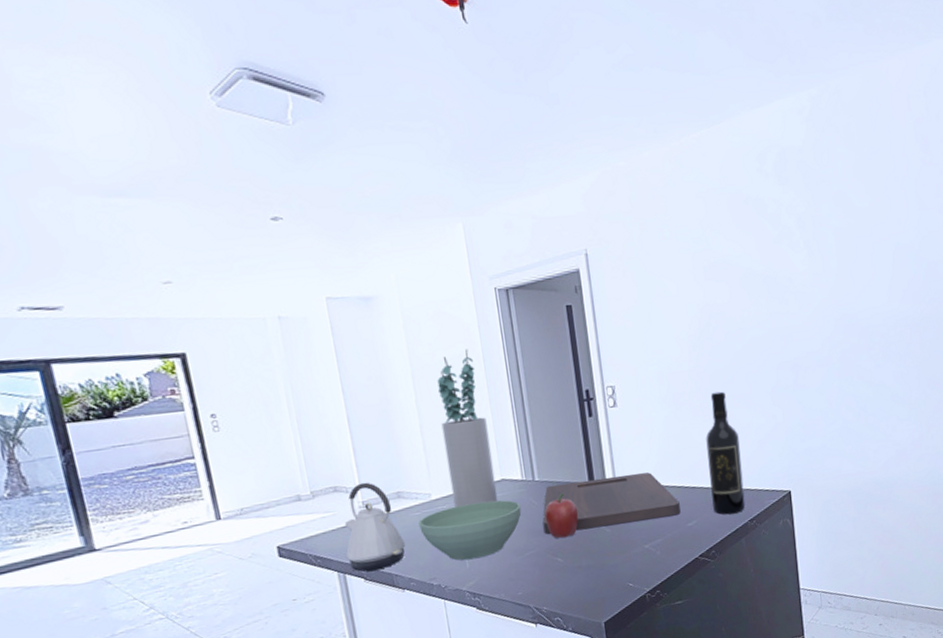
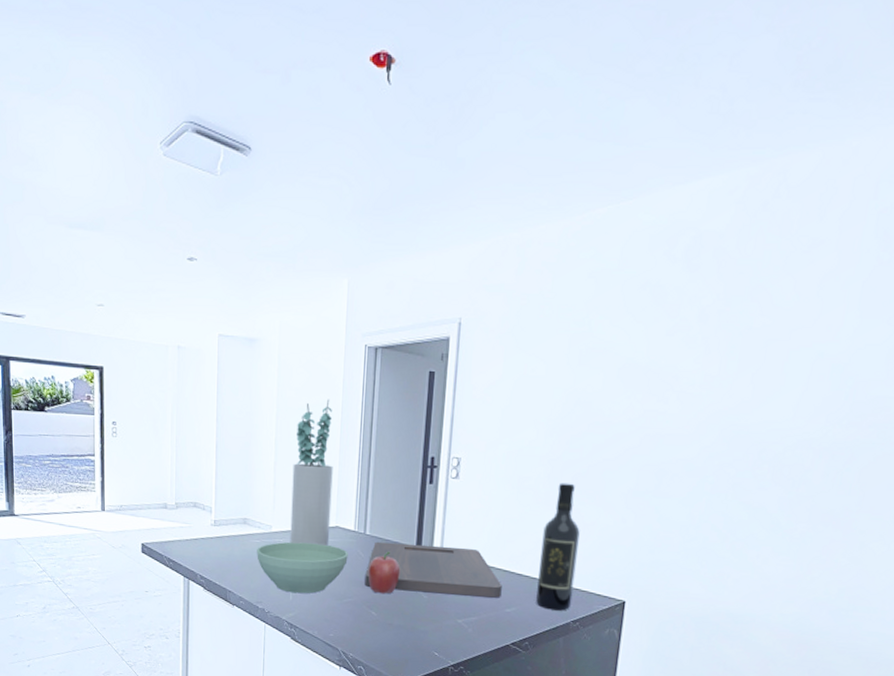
kettle: present [344,482,406,572] -> none [192,503,243,583]

